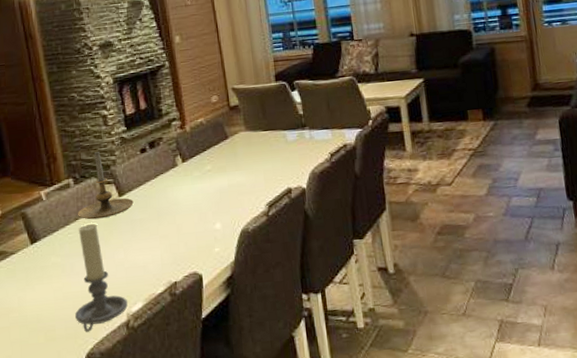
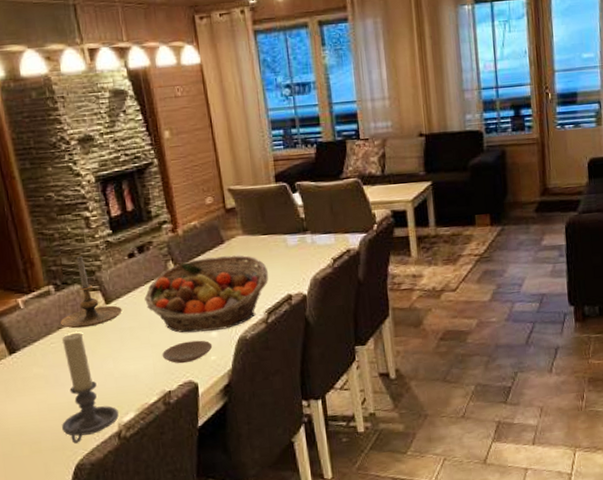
fruit basket: none [154,150,270,225] -> present [144,255,269,333]
plate: none [169,232,216,255] -> present [162,340,213,364]

